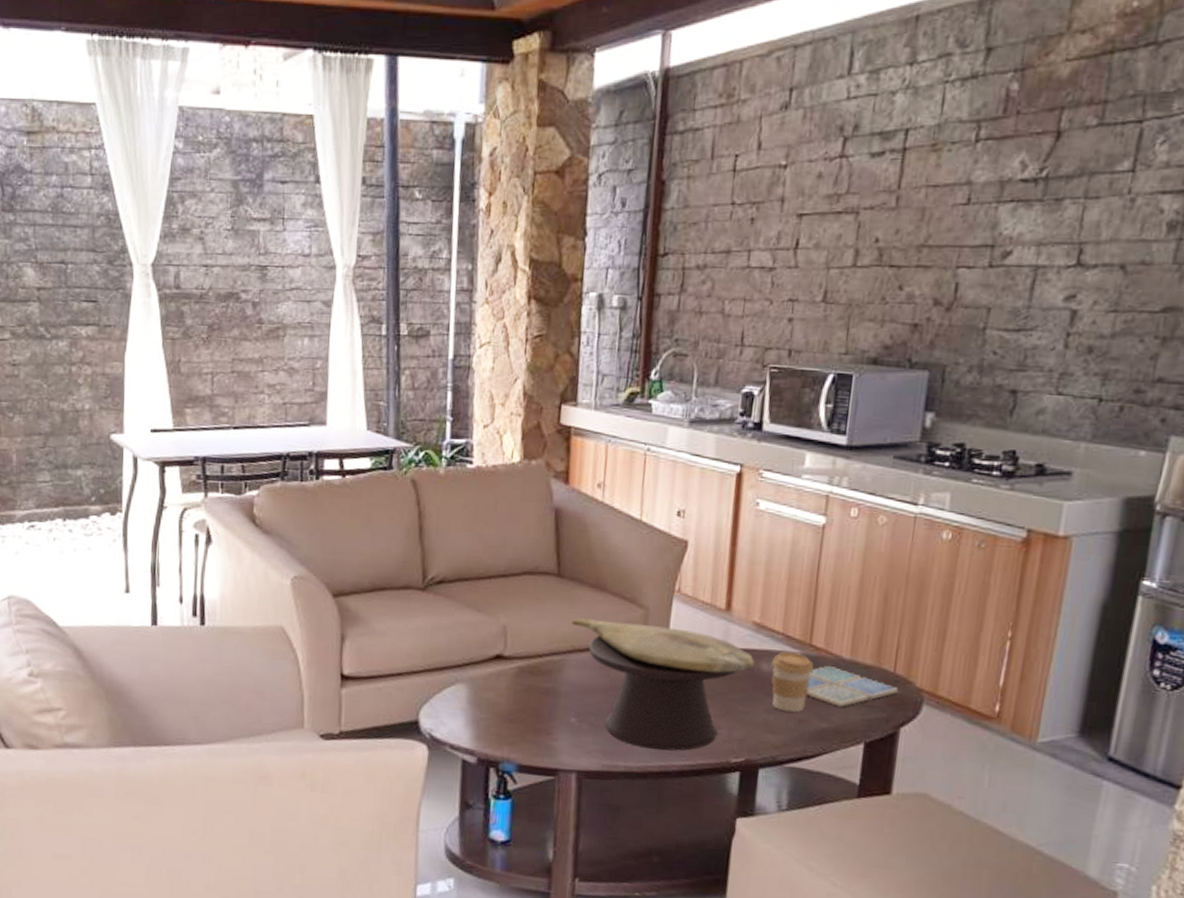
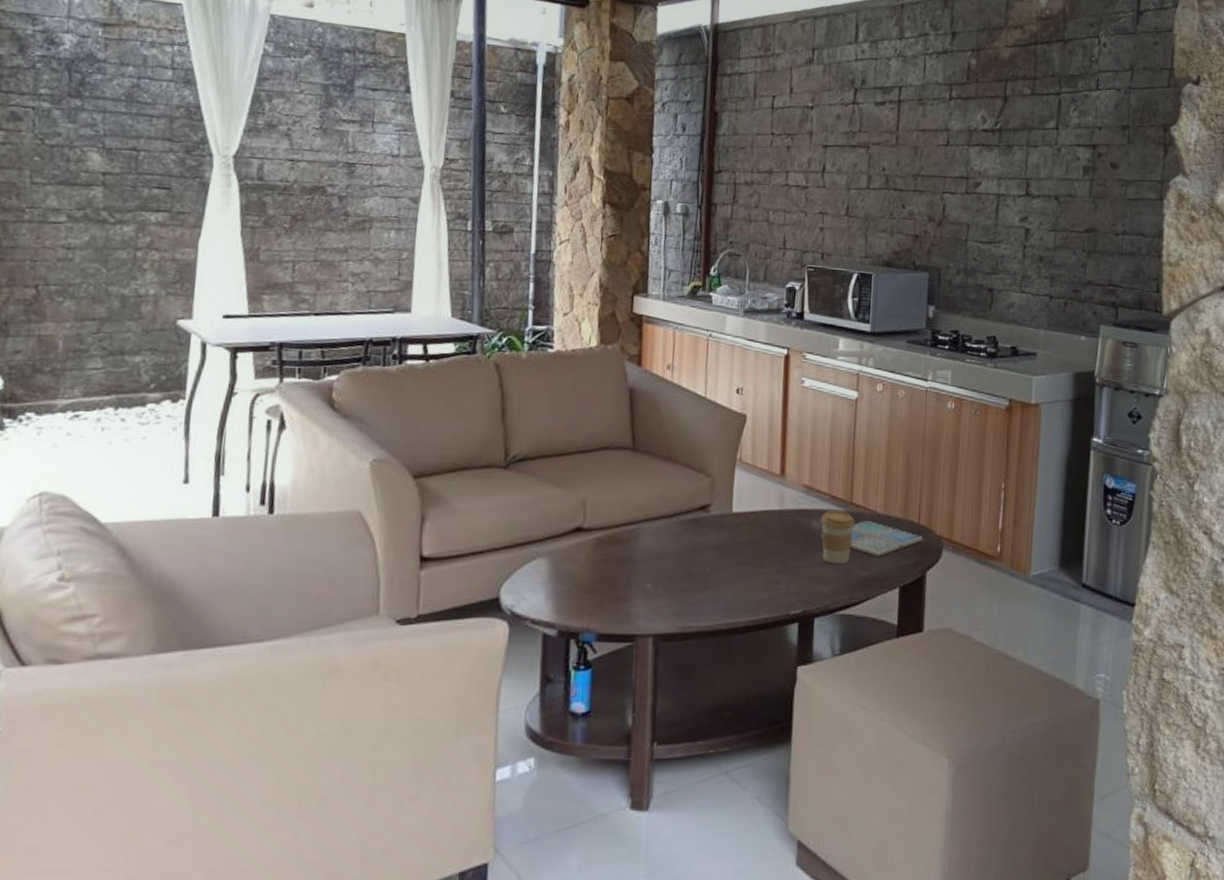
decorative bowl: present [571,617,754,751] -> none [646,487,806,608]

